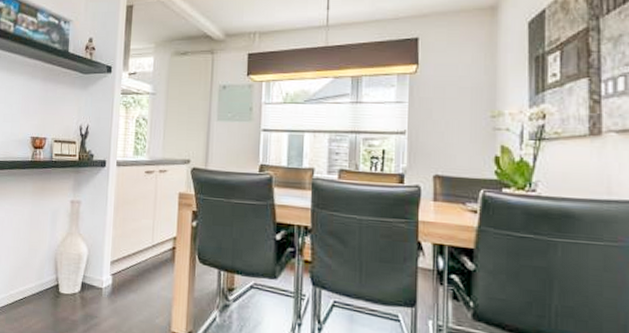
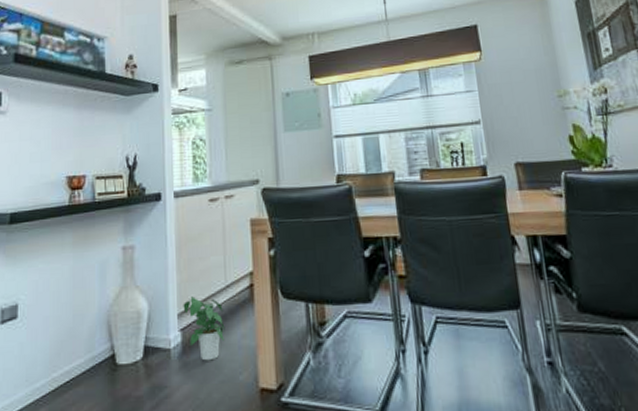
potted plant: none [115,249,148,303] -> present [183,296,225,361]

